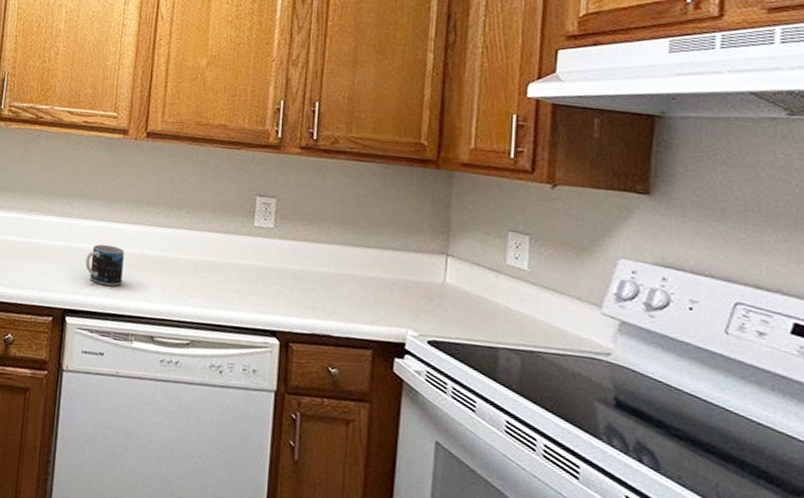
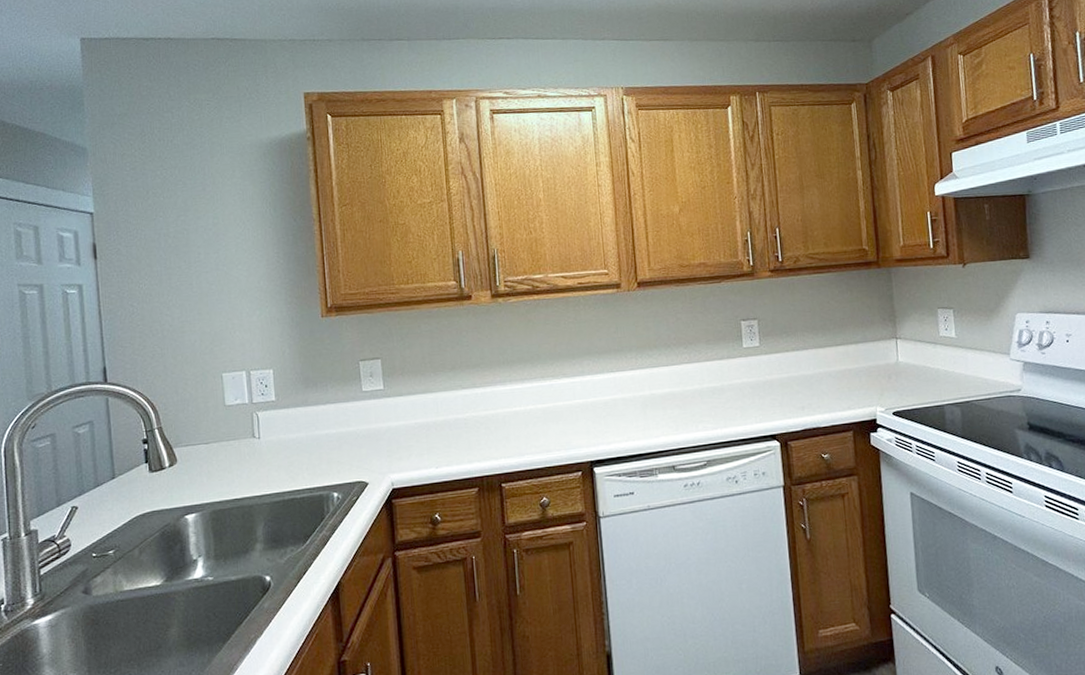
mug: present [85,244,124,286] -> none [602,392,639,431]

